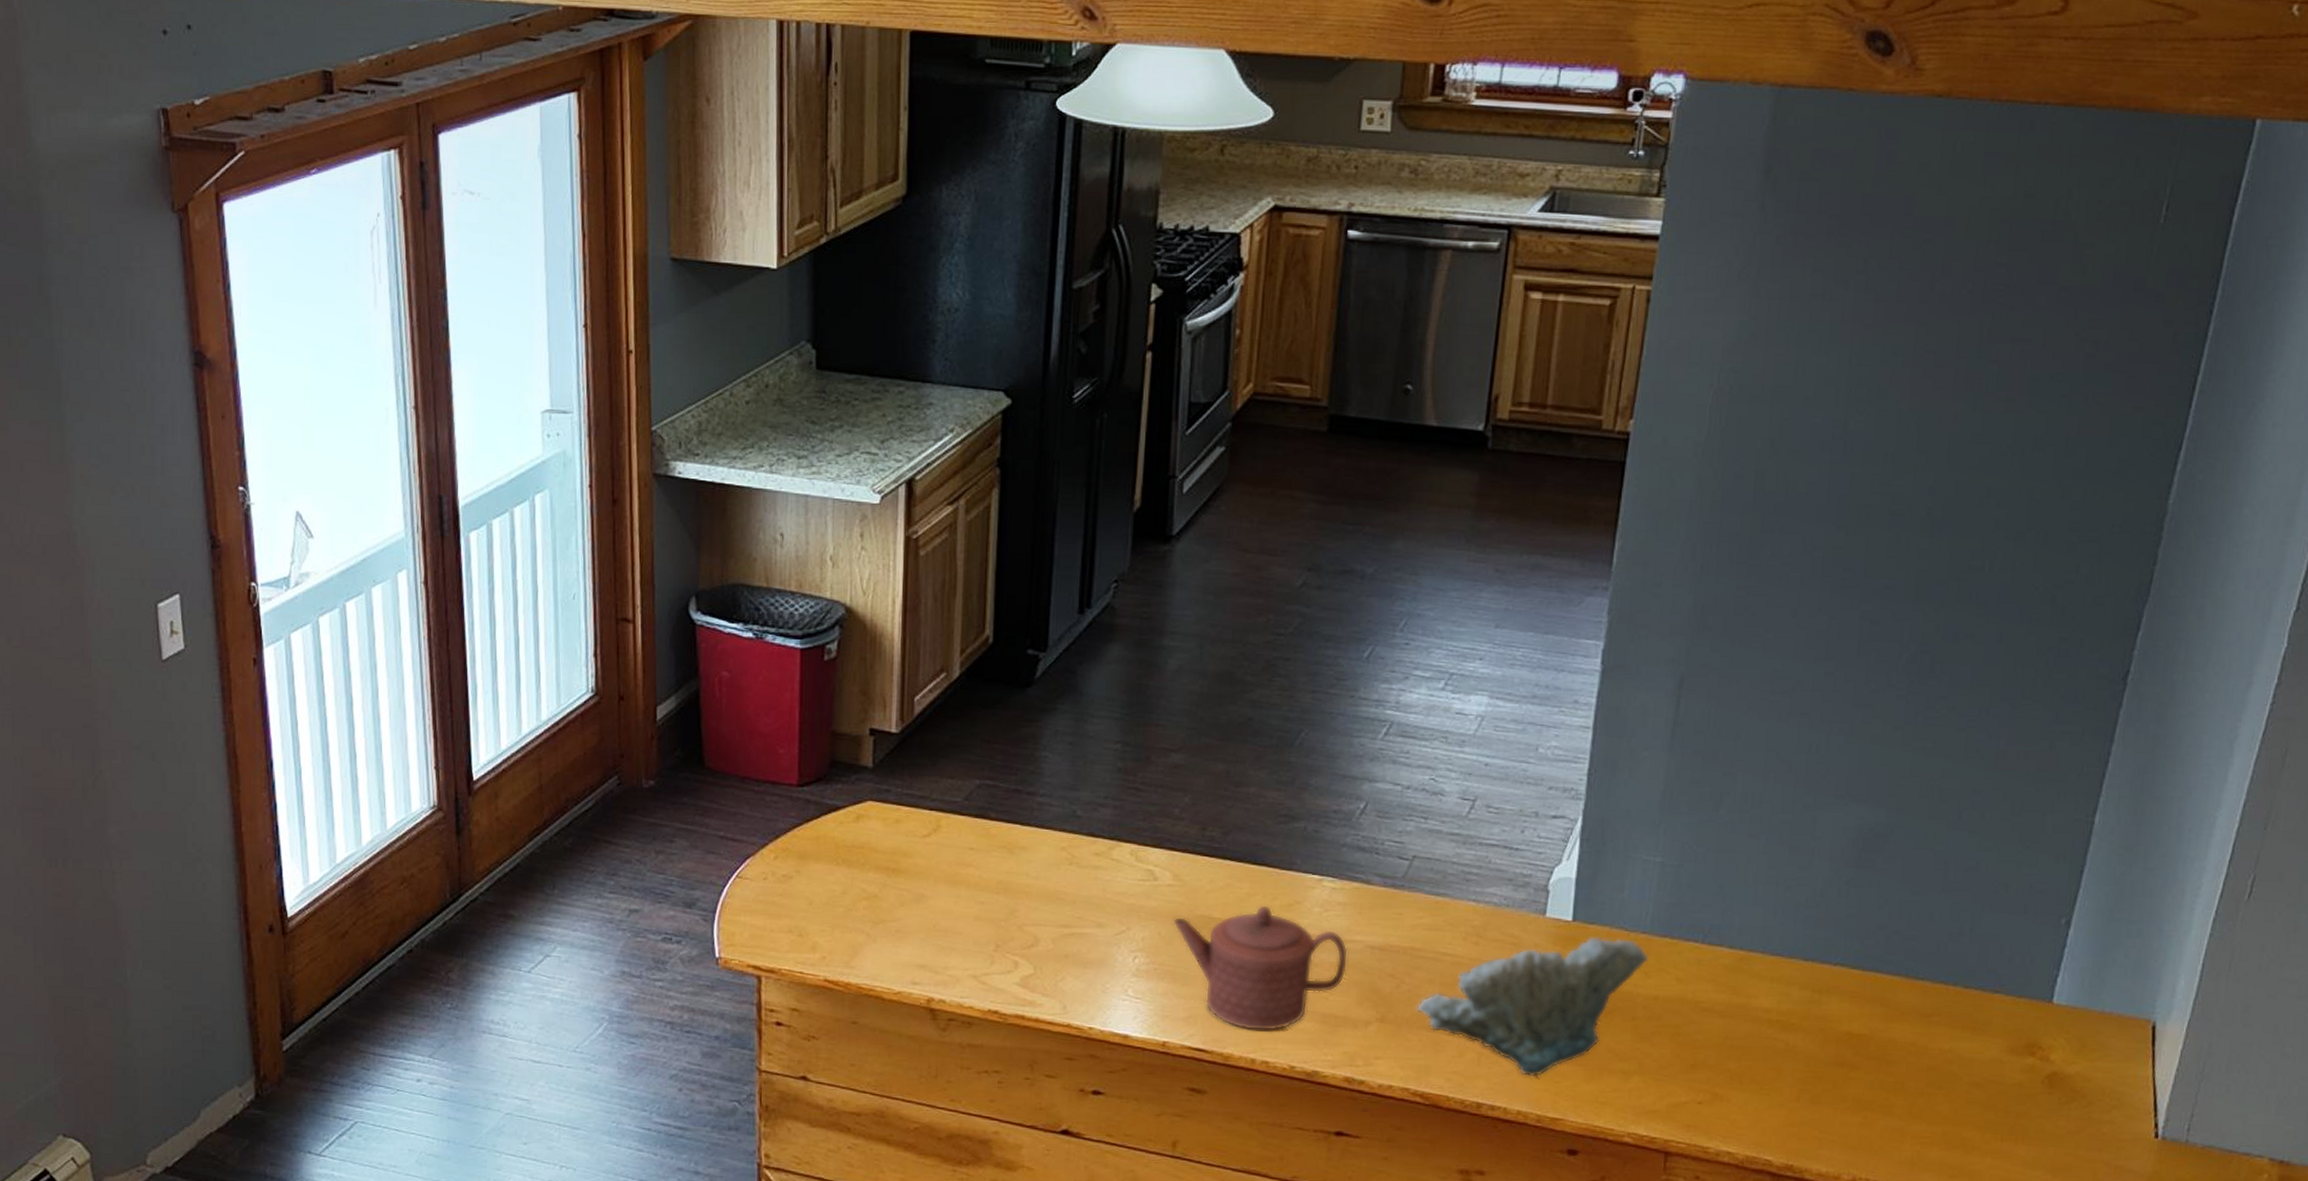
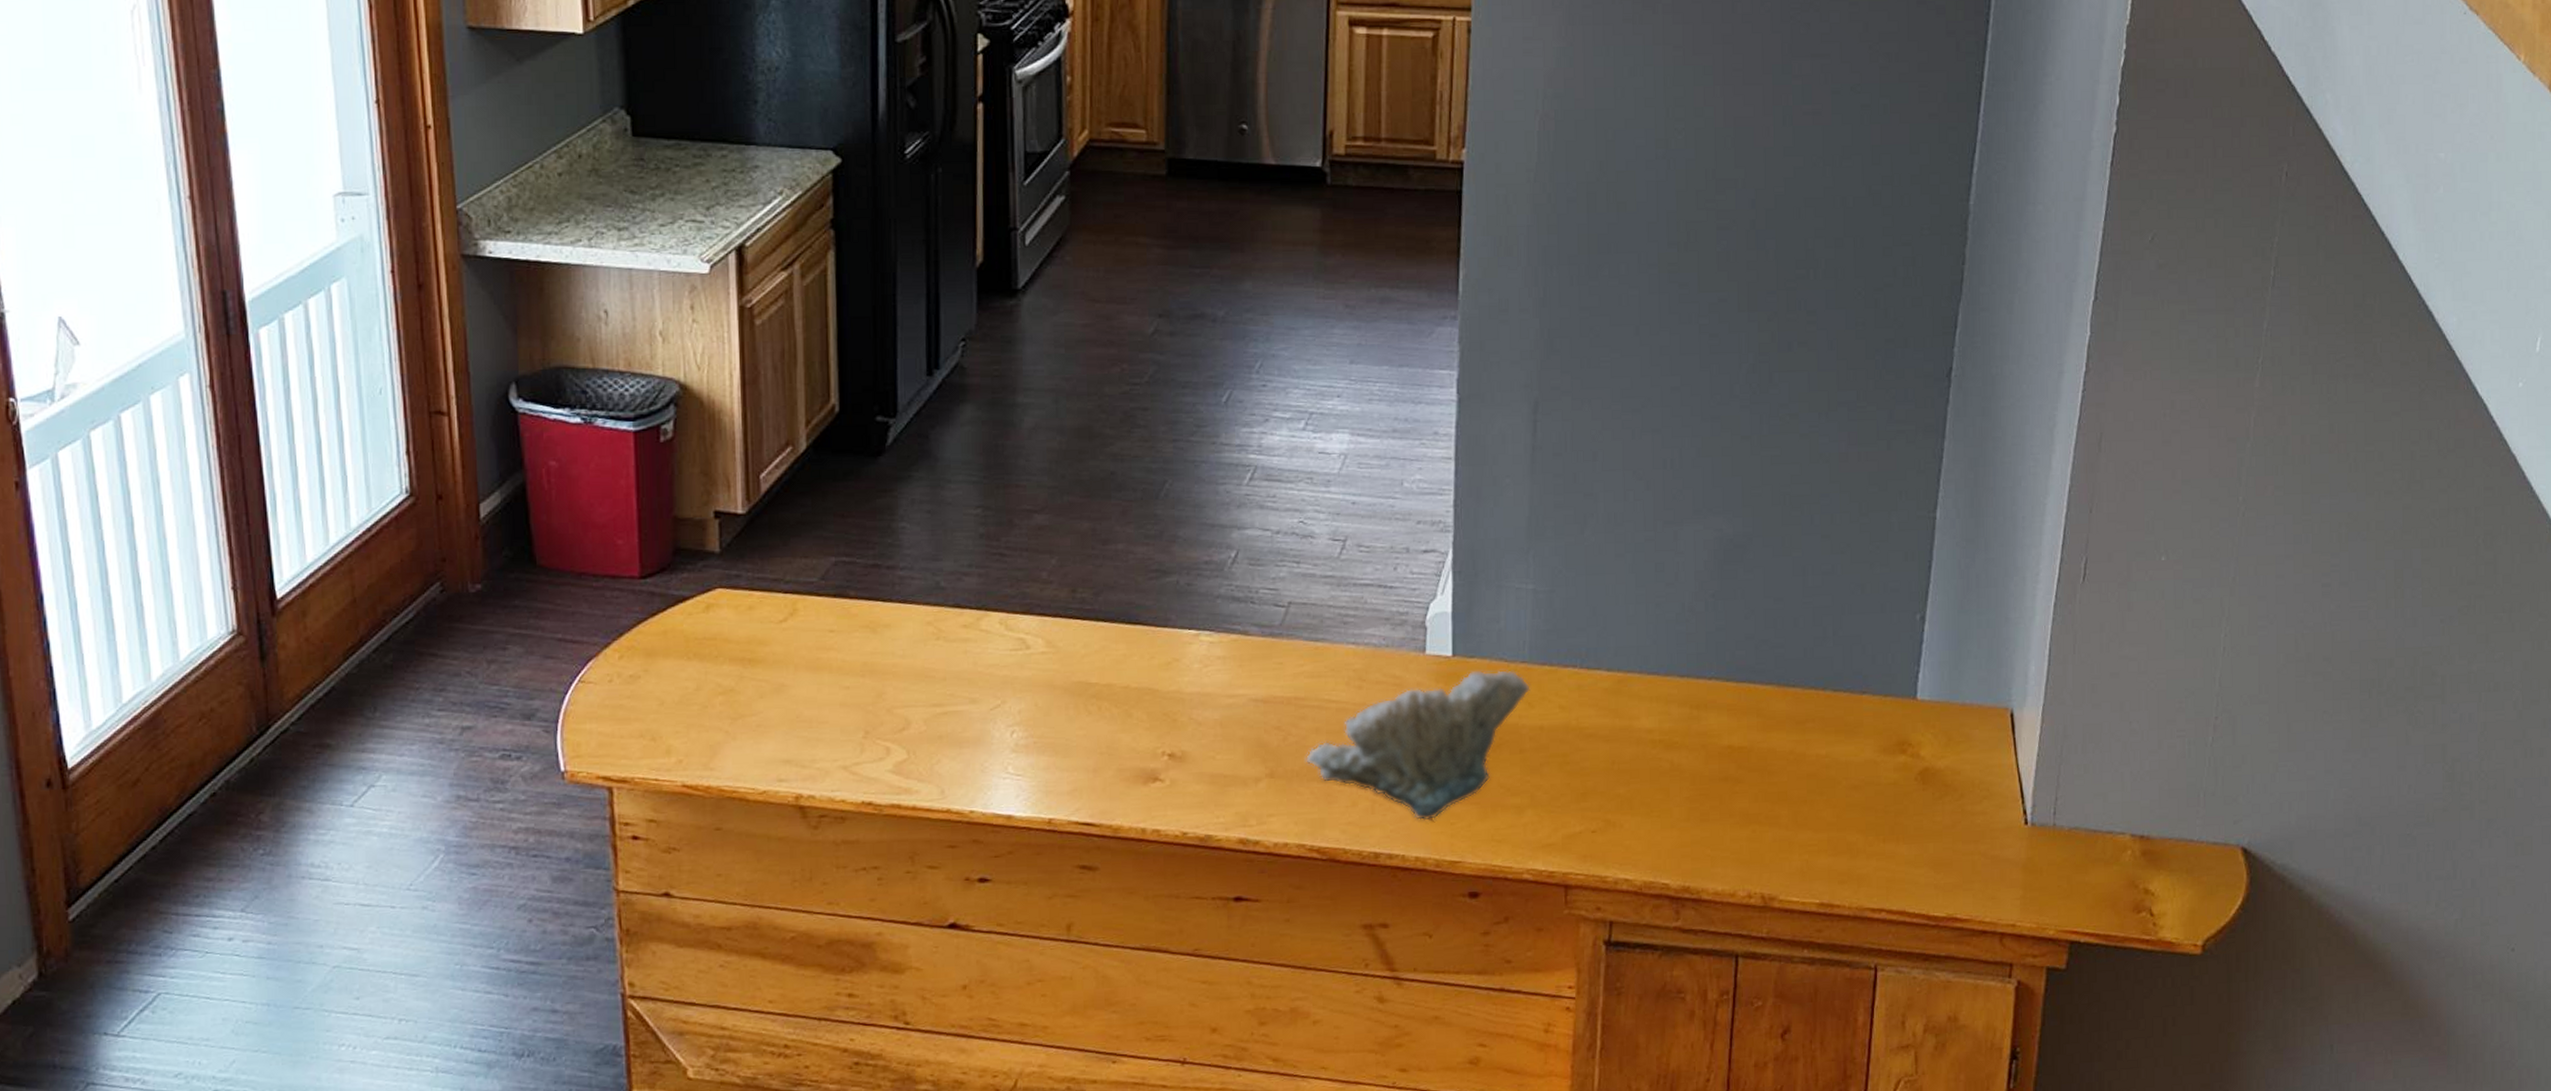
teapot: present [1173,905,1349,1032] -> none [1049,665,1233,799]

